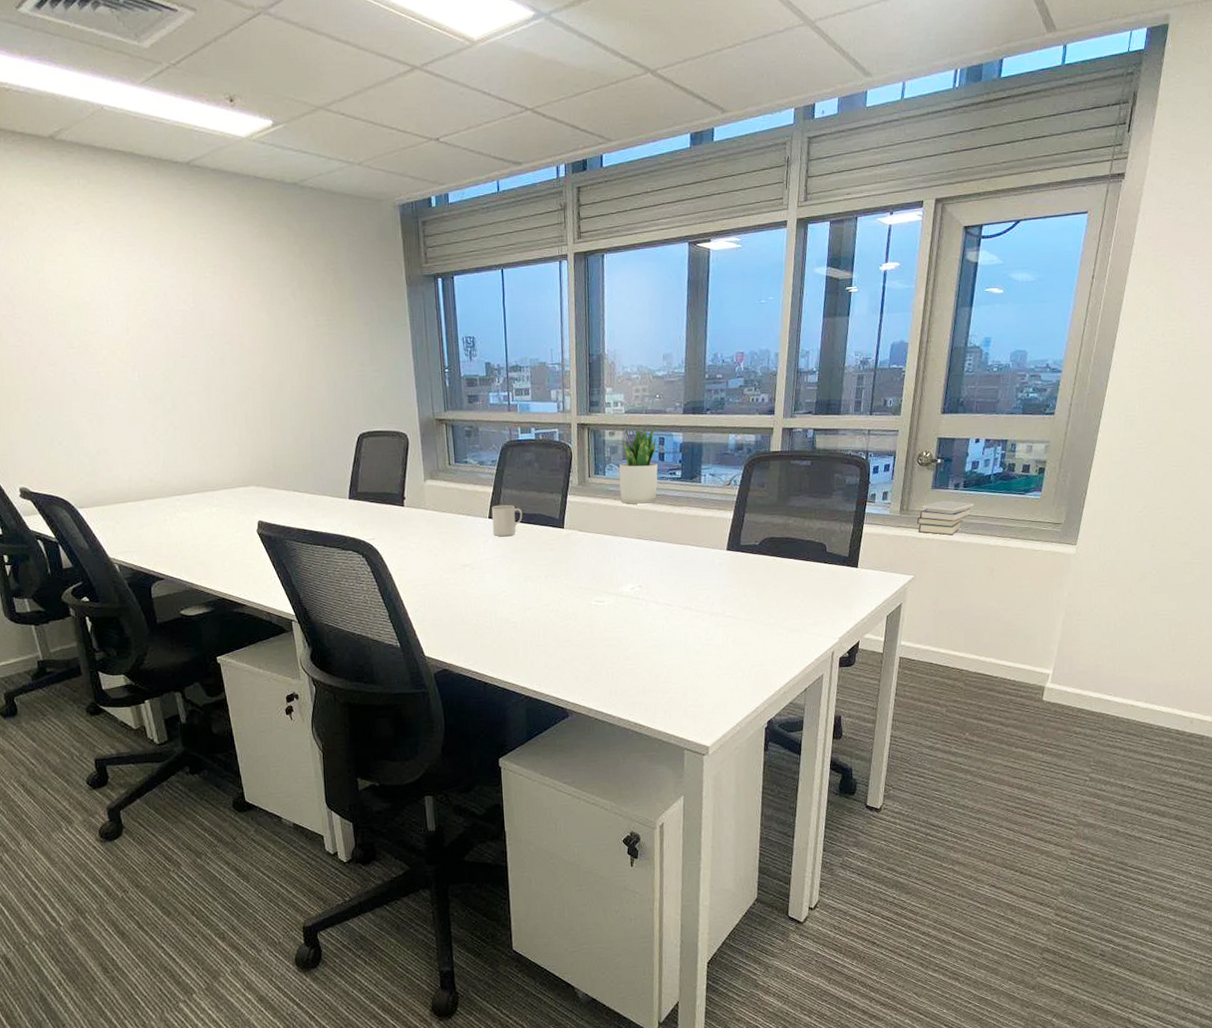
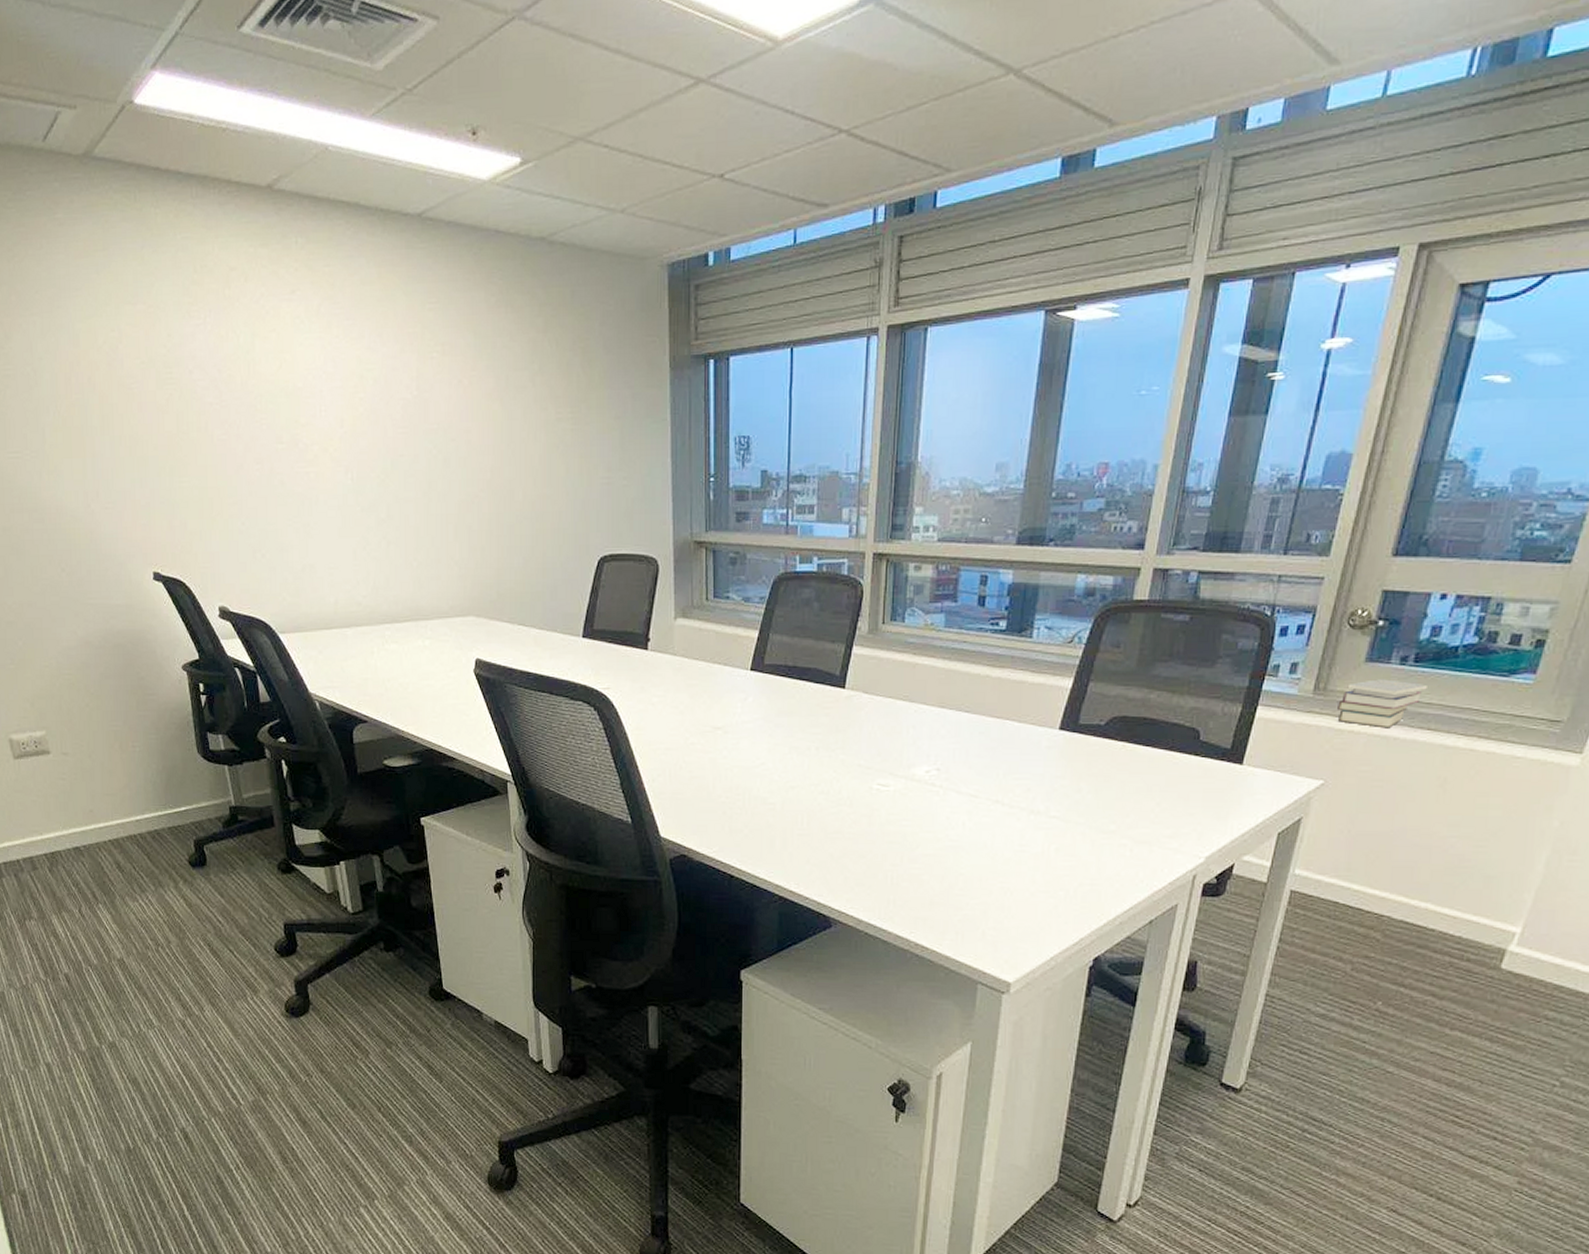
mug: present [491,504,523,537] -> none [754,654,794,695]
planter: present [619,424,660,505] -> none [922,556,981,663]

